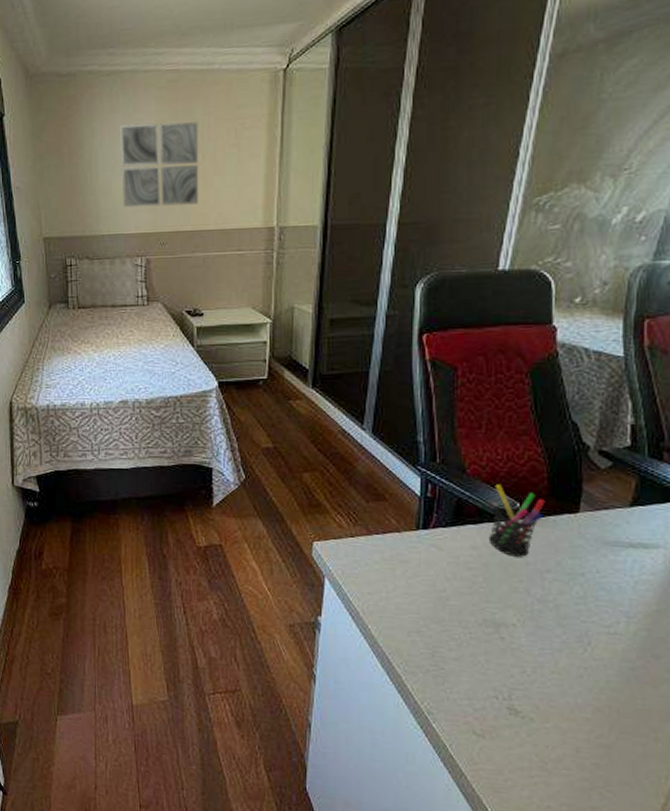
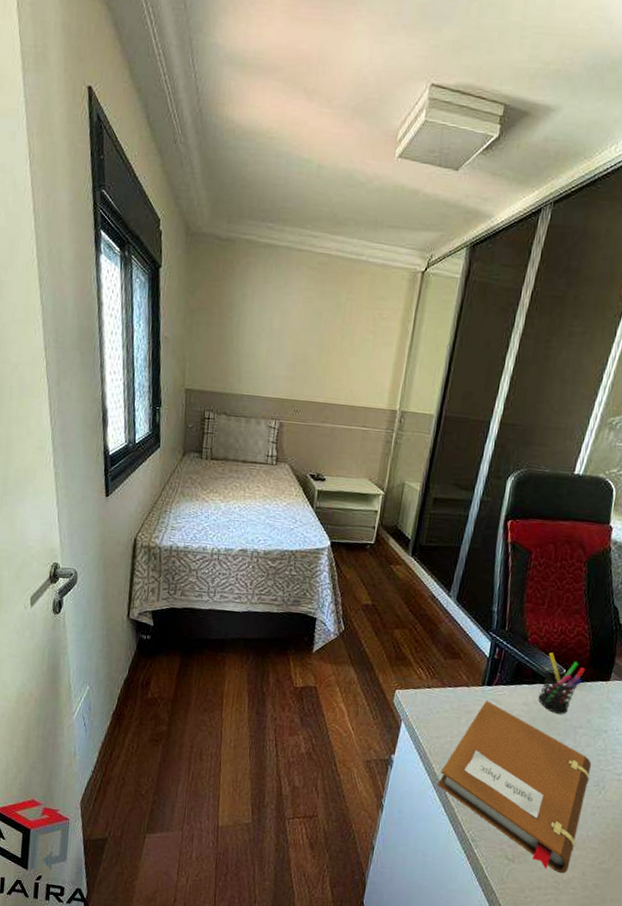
wall art: present [119,122,199,208] -> none [264,295,342,380]
notebook: none [378,546,568,750] -> present [438,700,591,873]

